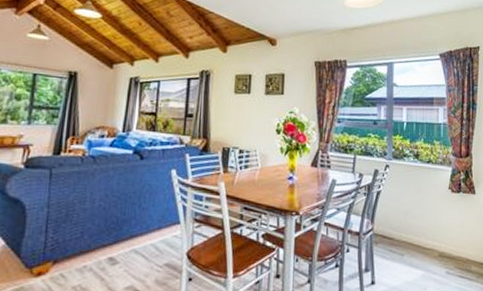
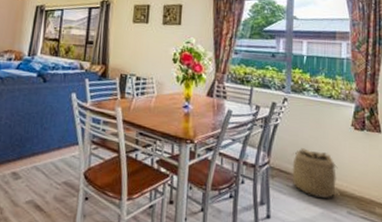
basket: none [388,213,440,261] -> present [285,148,341,198]

